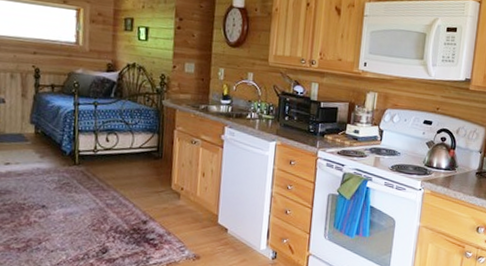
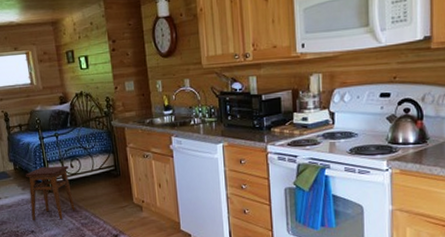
stool: none [46,135,103,197] -> present [26,165,75,221]

